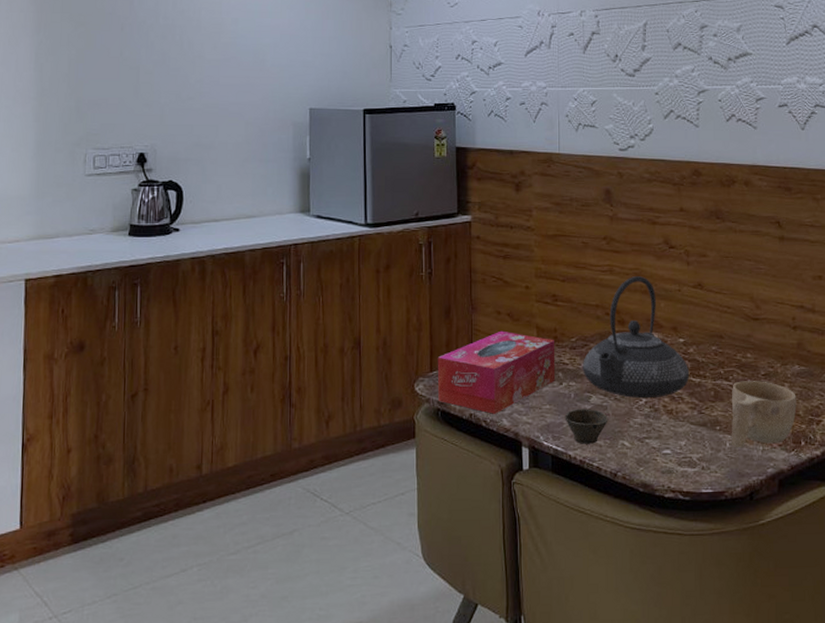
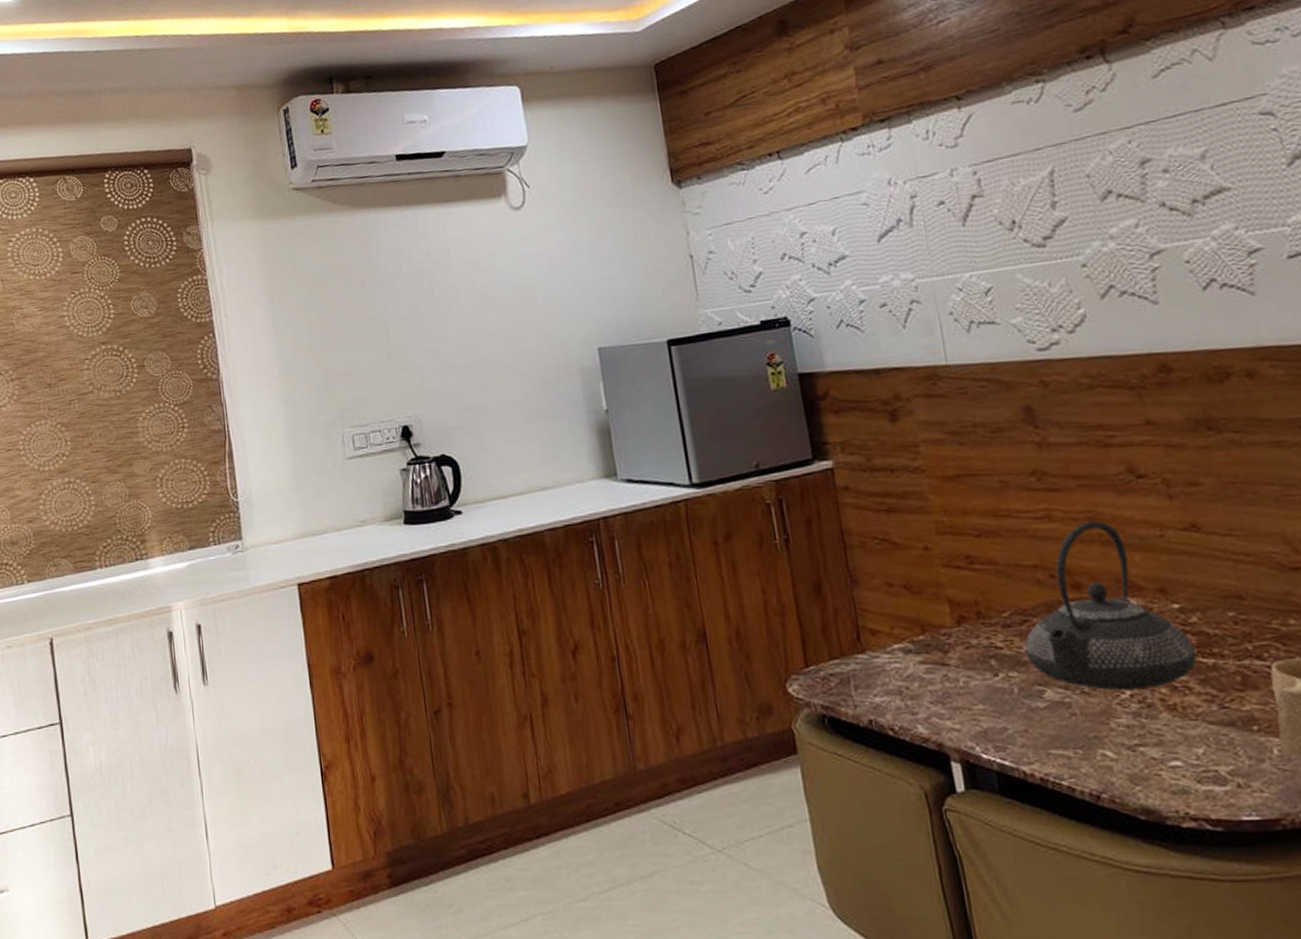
tissue box: present [437,330,556,414] -> none [812,608,987,719]
cup: present [564,409,609,444] -> none [1007,707,1076,756]

